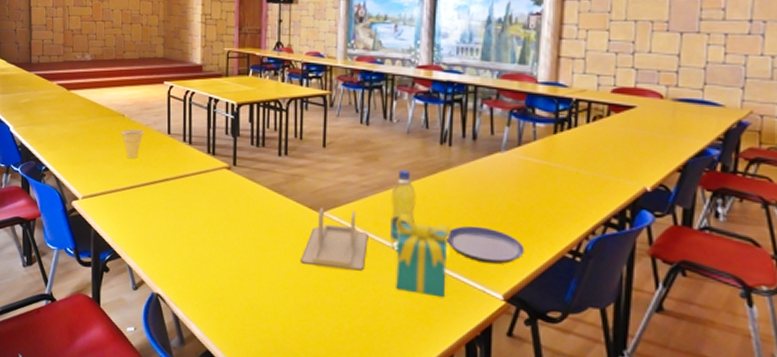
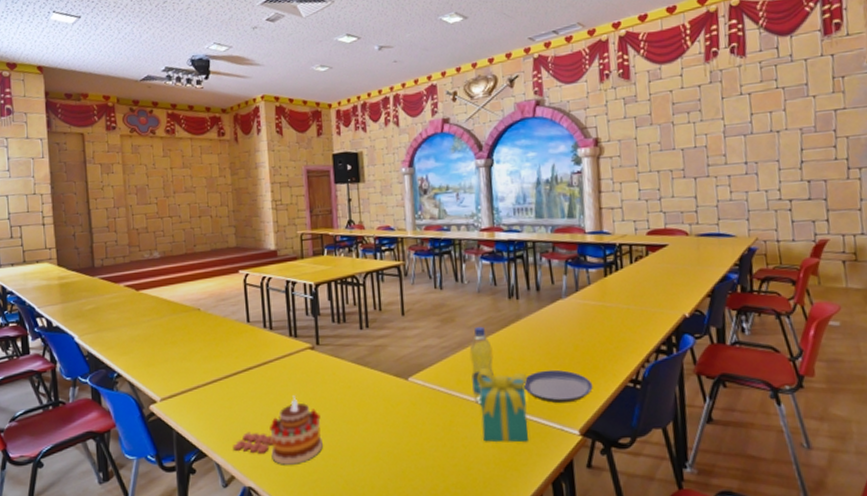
cup: present [120,129,144,159] -> none [197,321,222,353]
birthday cake: none [144,212,231,280] -> present [232,395,323,465]
napkin holder: present [300,208,368,271] -> none [391,372,454,431]

